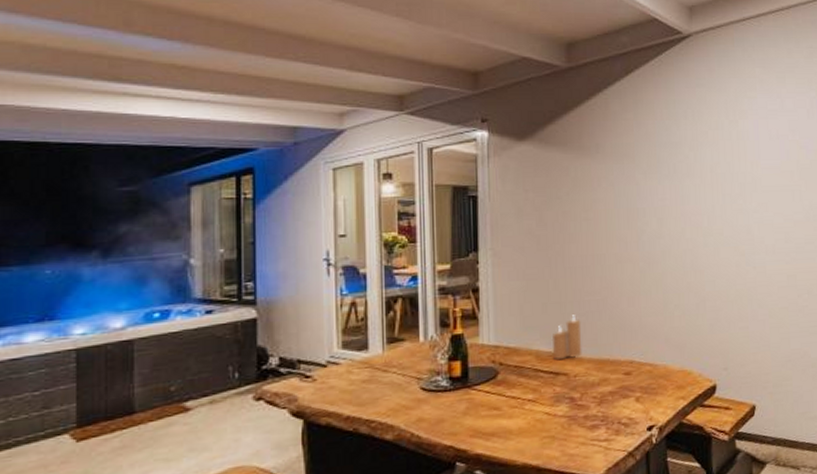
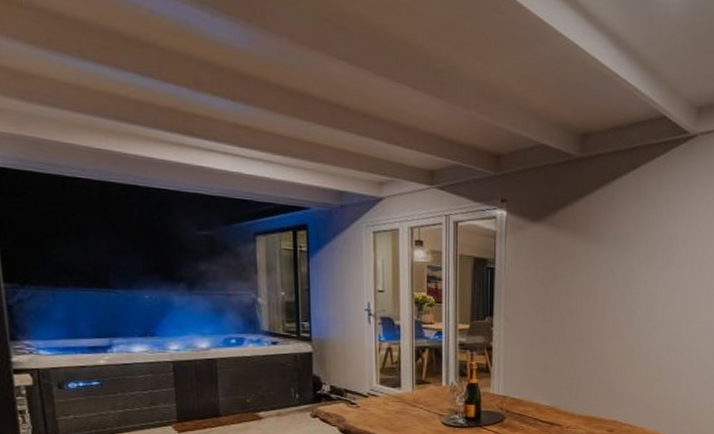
candle: present [551,315,583,359] -> none [550,378,576,413]

